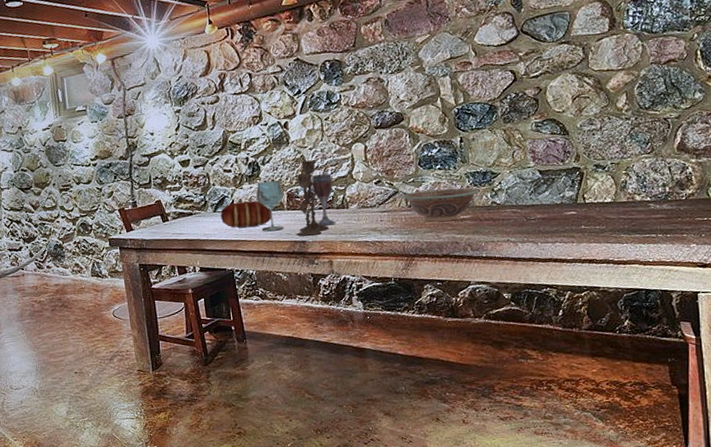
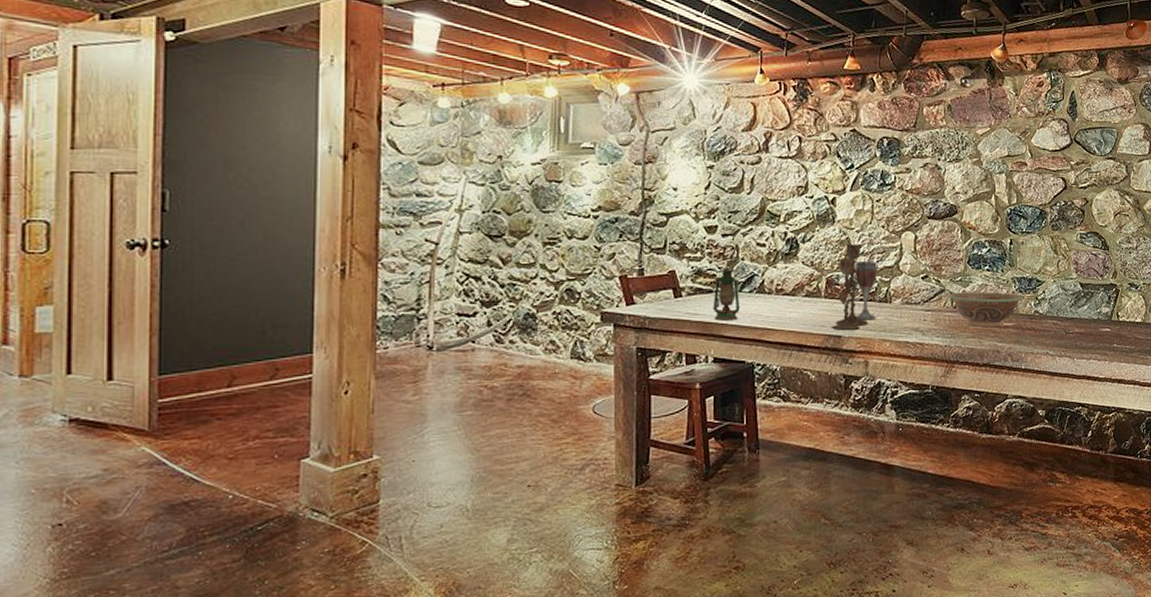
lantern: none [193,191,216,238] -> present [713,265,740,321]
bread loaf: present [220,200,272,228] -> none [746,283,806,315]
wine glass: present [255,180,284,232] -> none [790,263,823,321]

